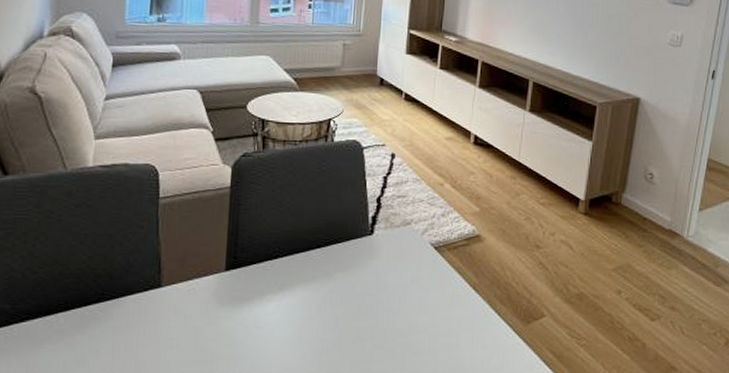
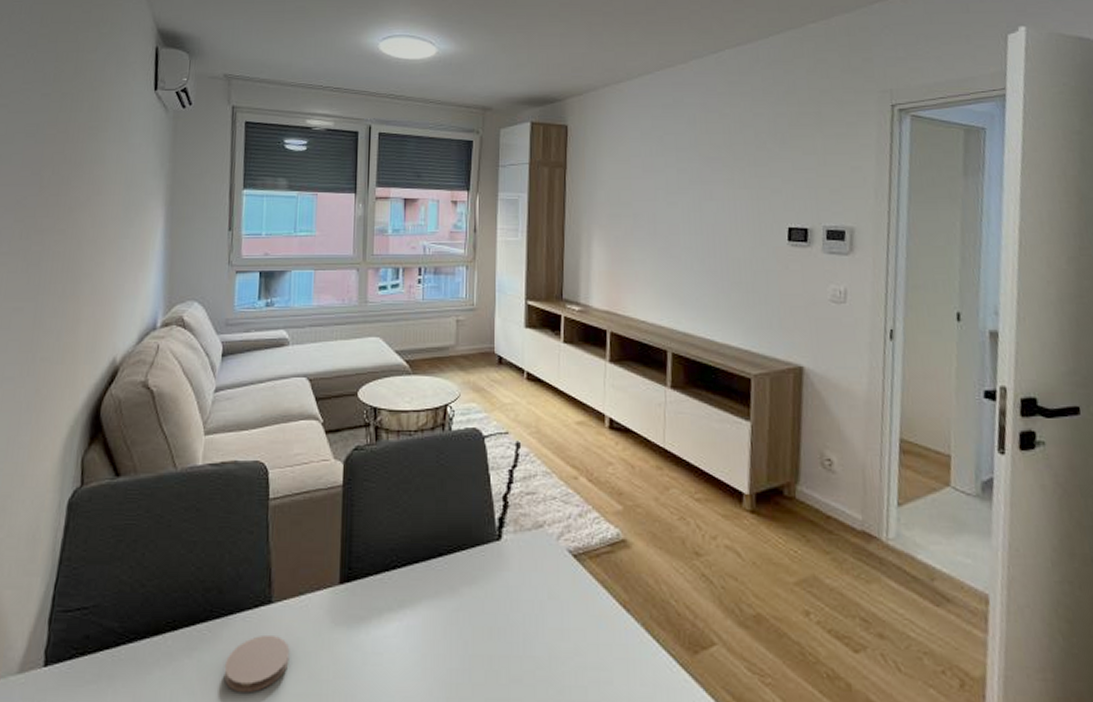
coaster: none [115,314,178,362] -> present [223,636,290,693]

